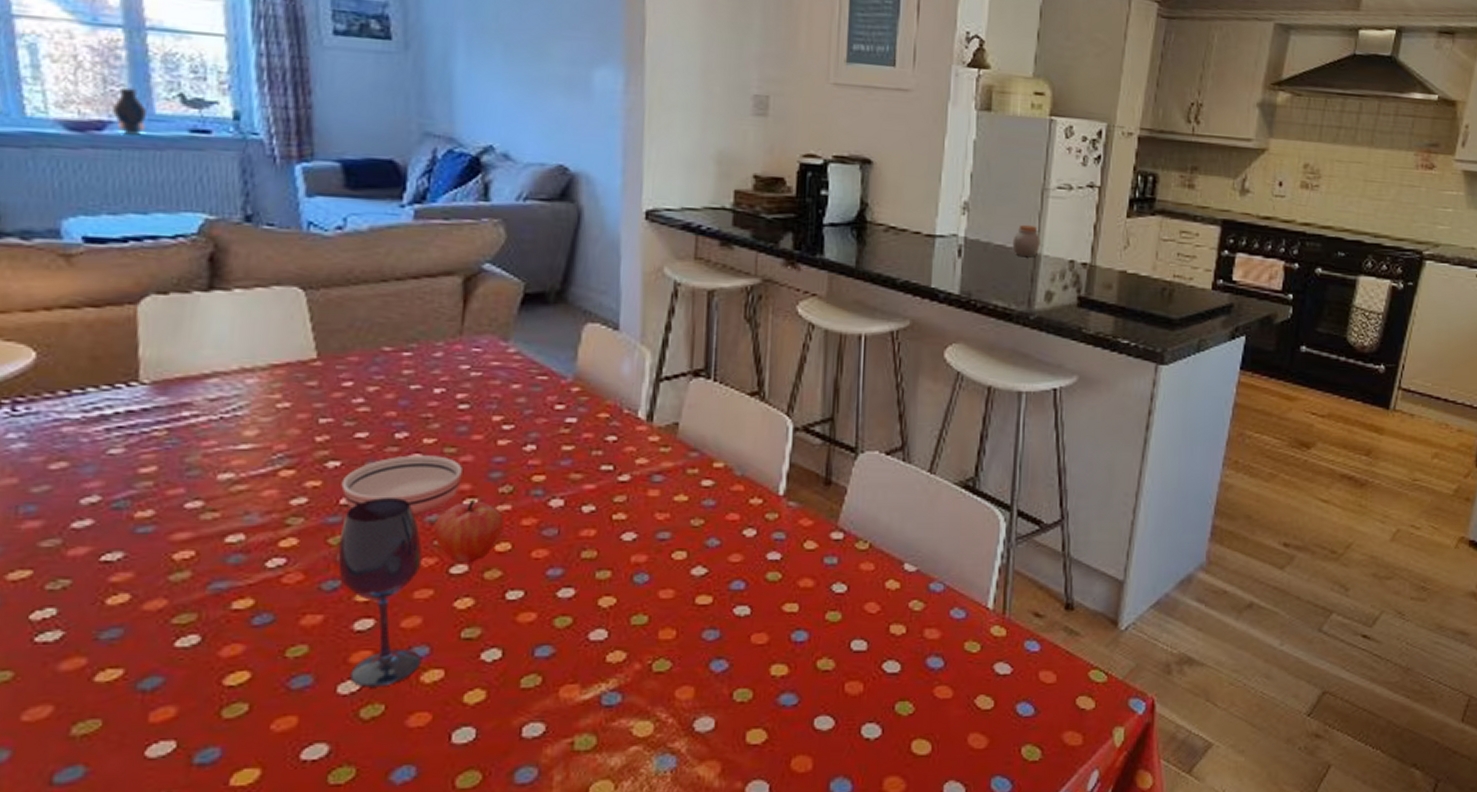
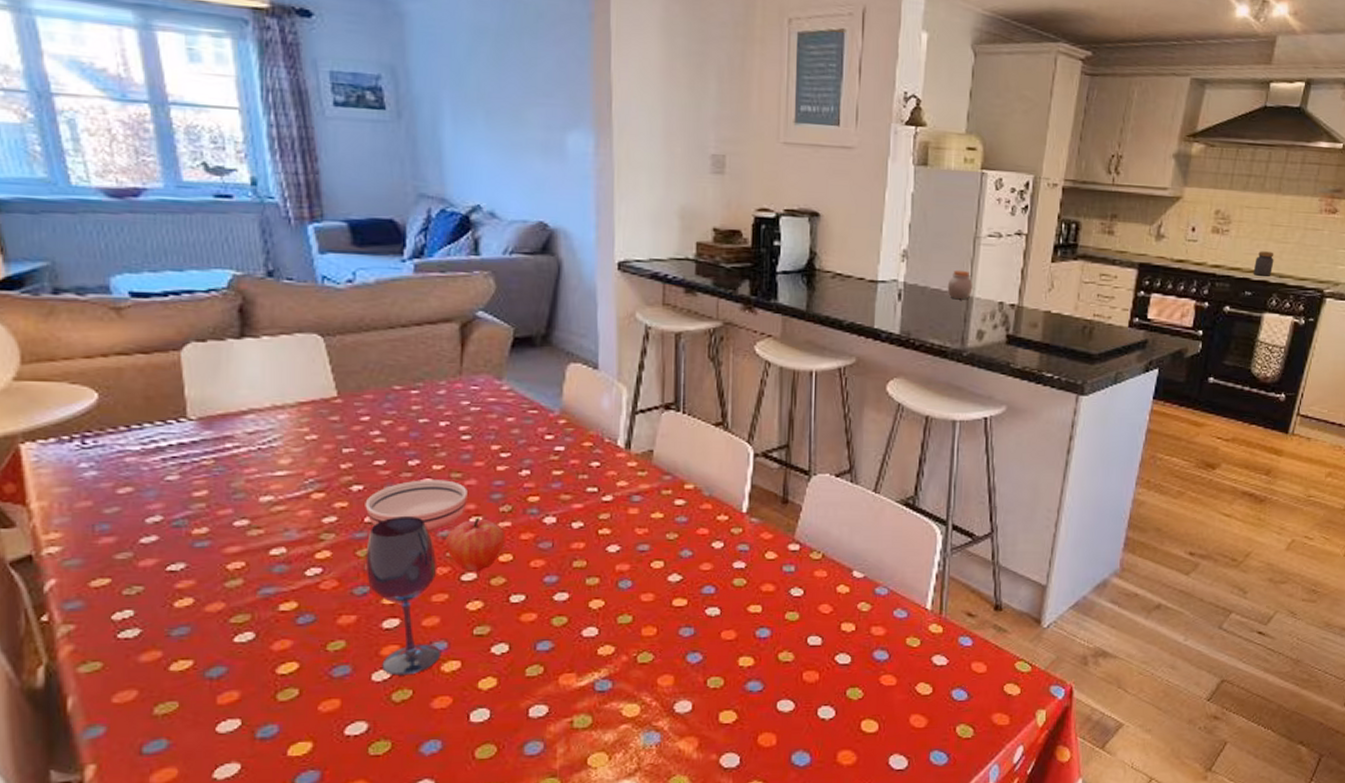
vase: present [111,87,148,136] -> none [145,157,176,202]
jar: none [1346,208,1368,236] -> present [1253,251,1274,276]

